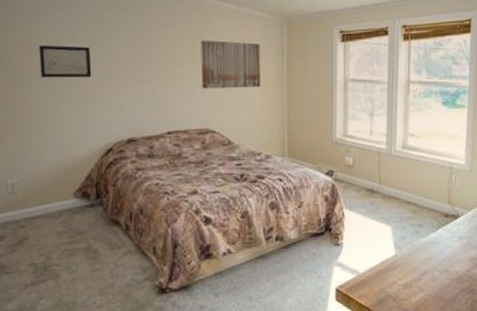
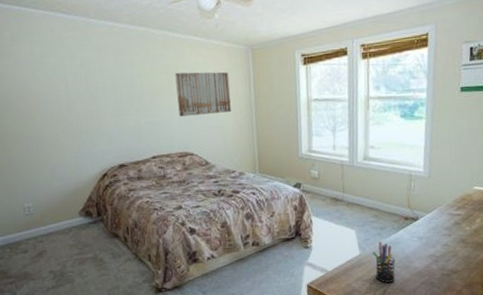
wall art: present [39,45,92,78] -> none [37,85,84,116]
pen holder: none [409,241,434,289] -> present [372,242,396,283]

